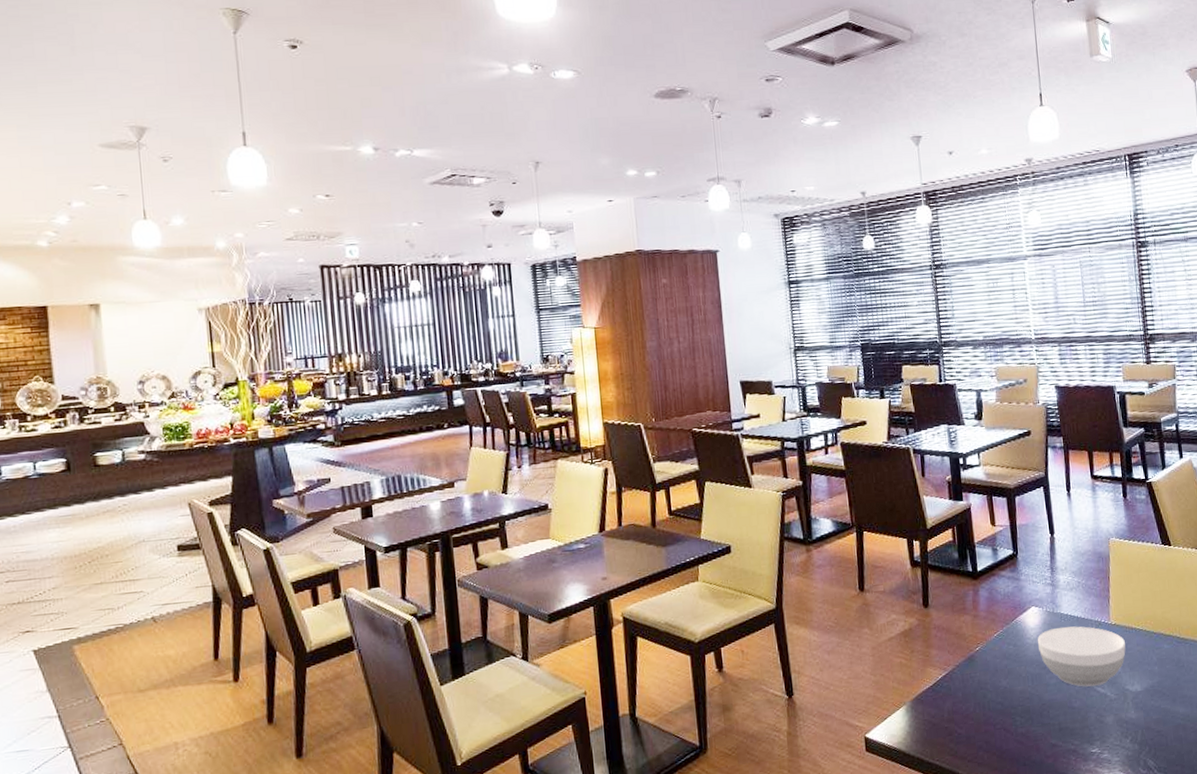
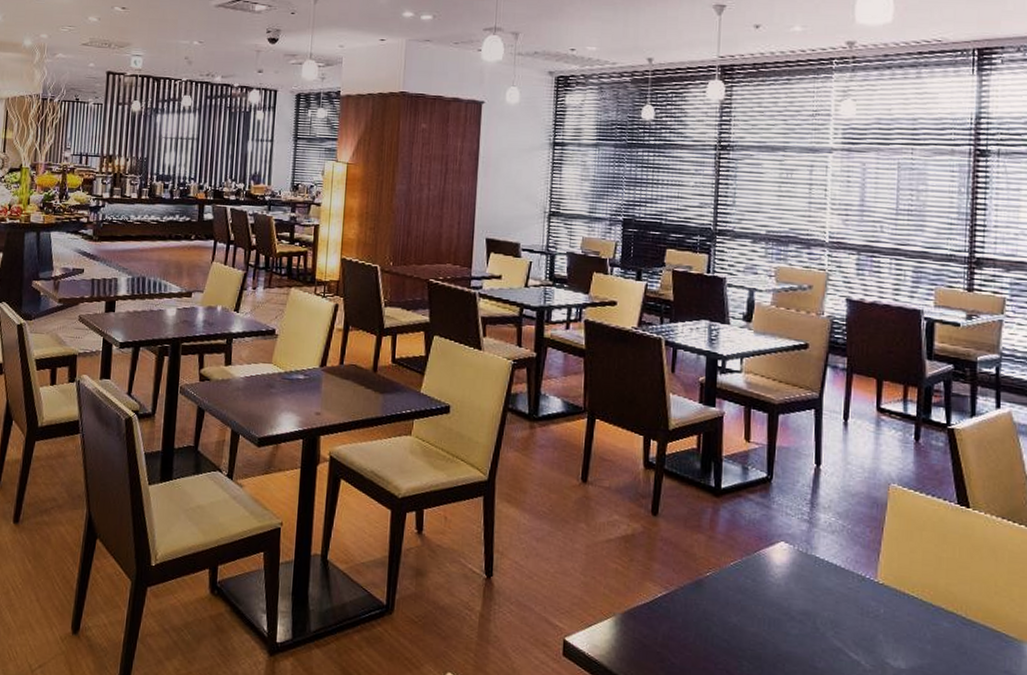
bowl: present [1037,626,1126,687] -> none [781,571,893,650]

